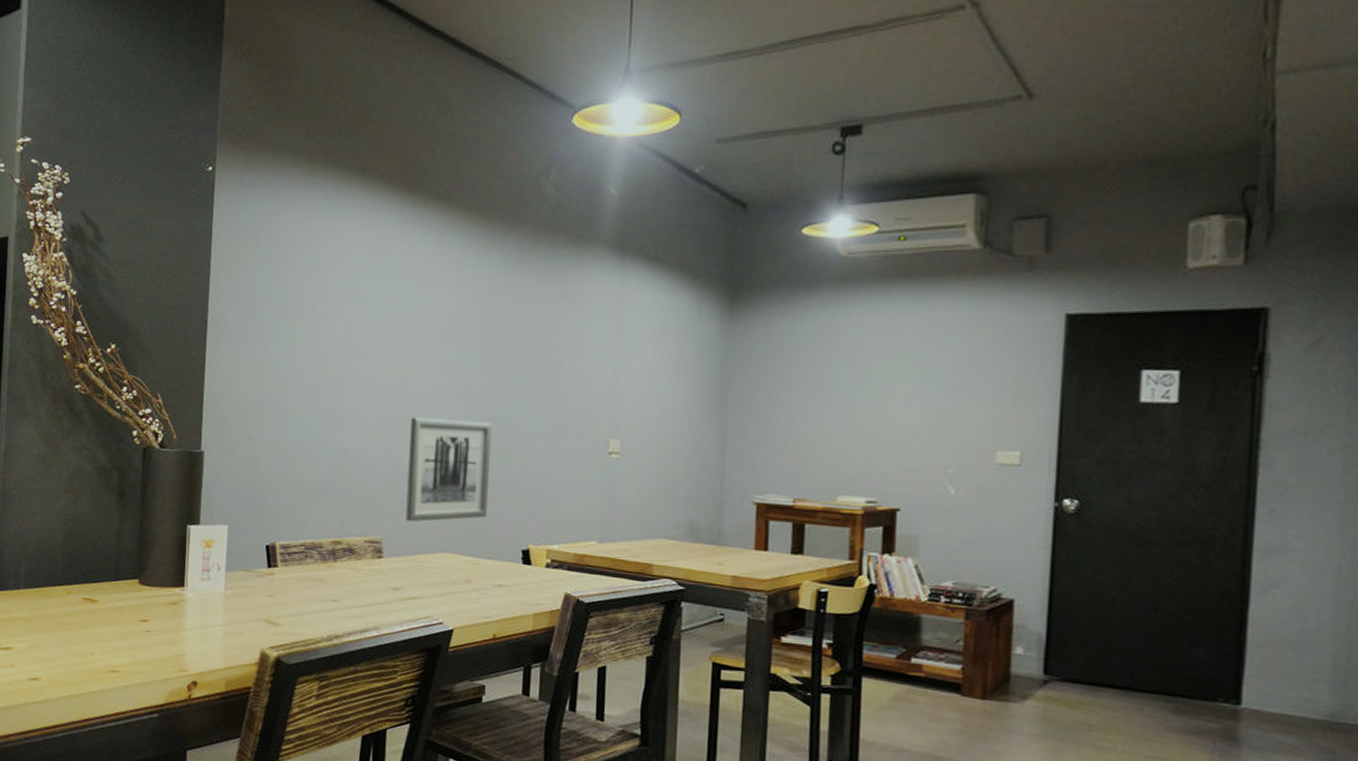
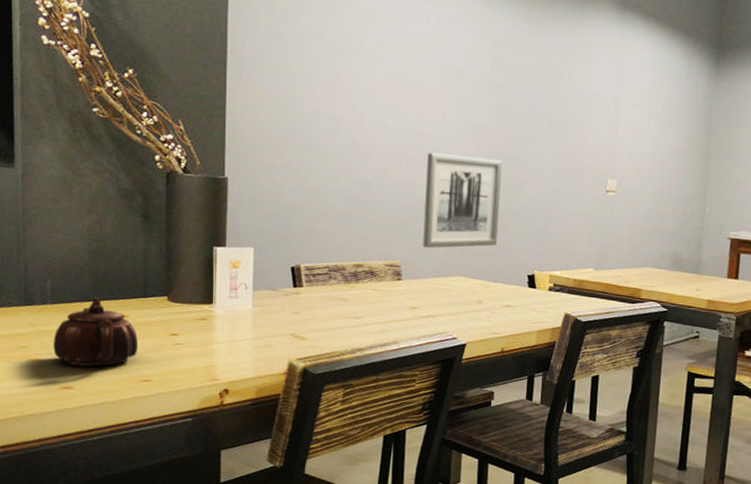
teapot: none [23,581,108,656] -> present [53,297,139,367]

